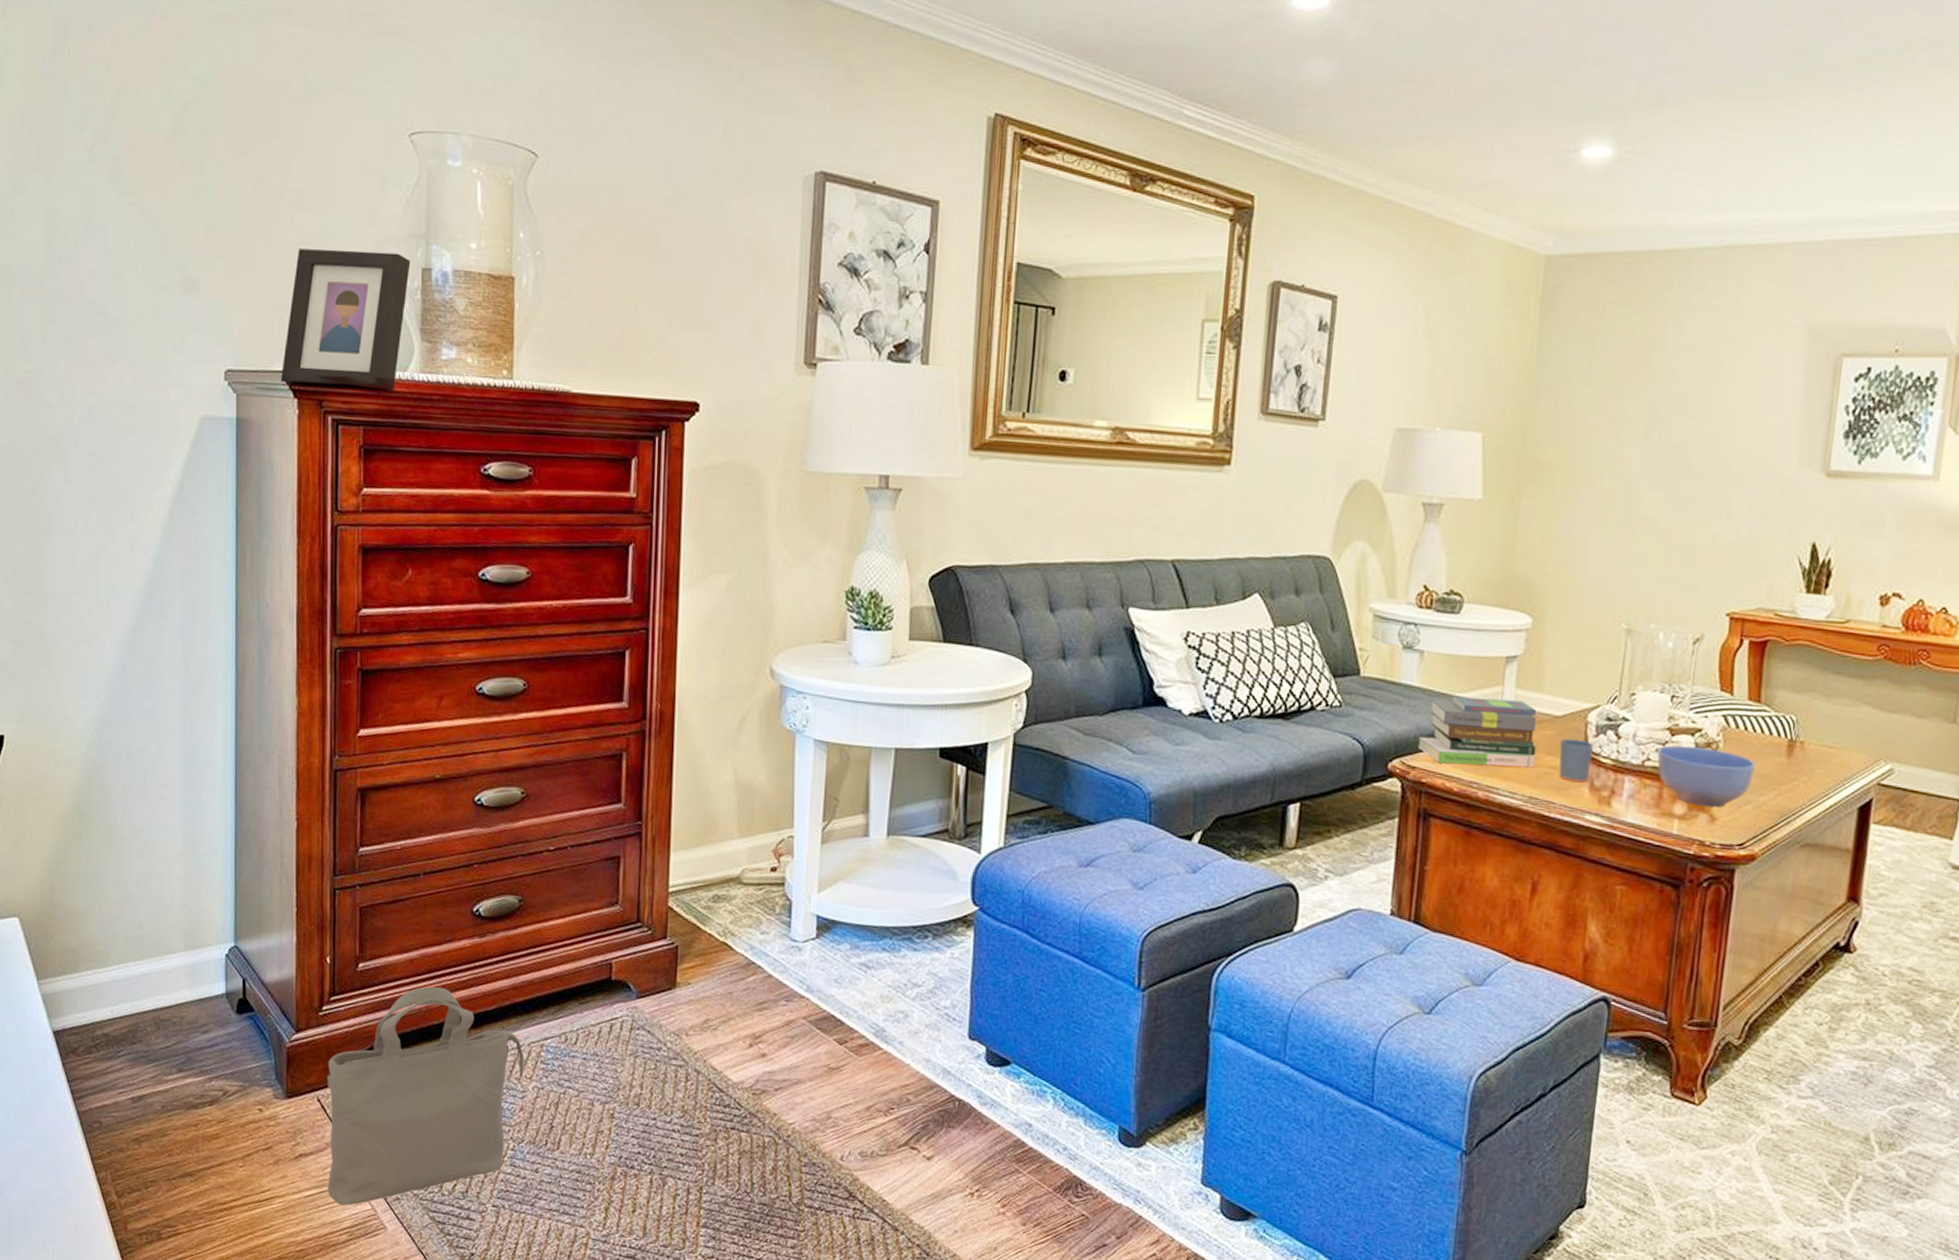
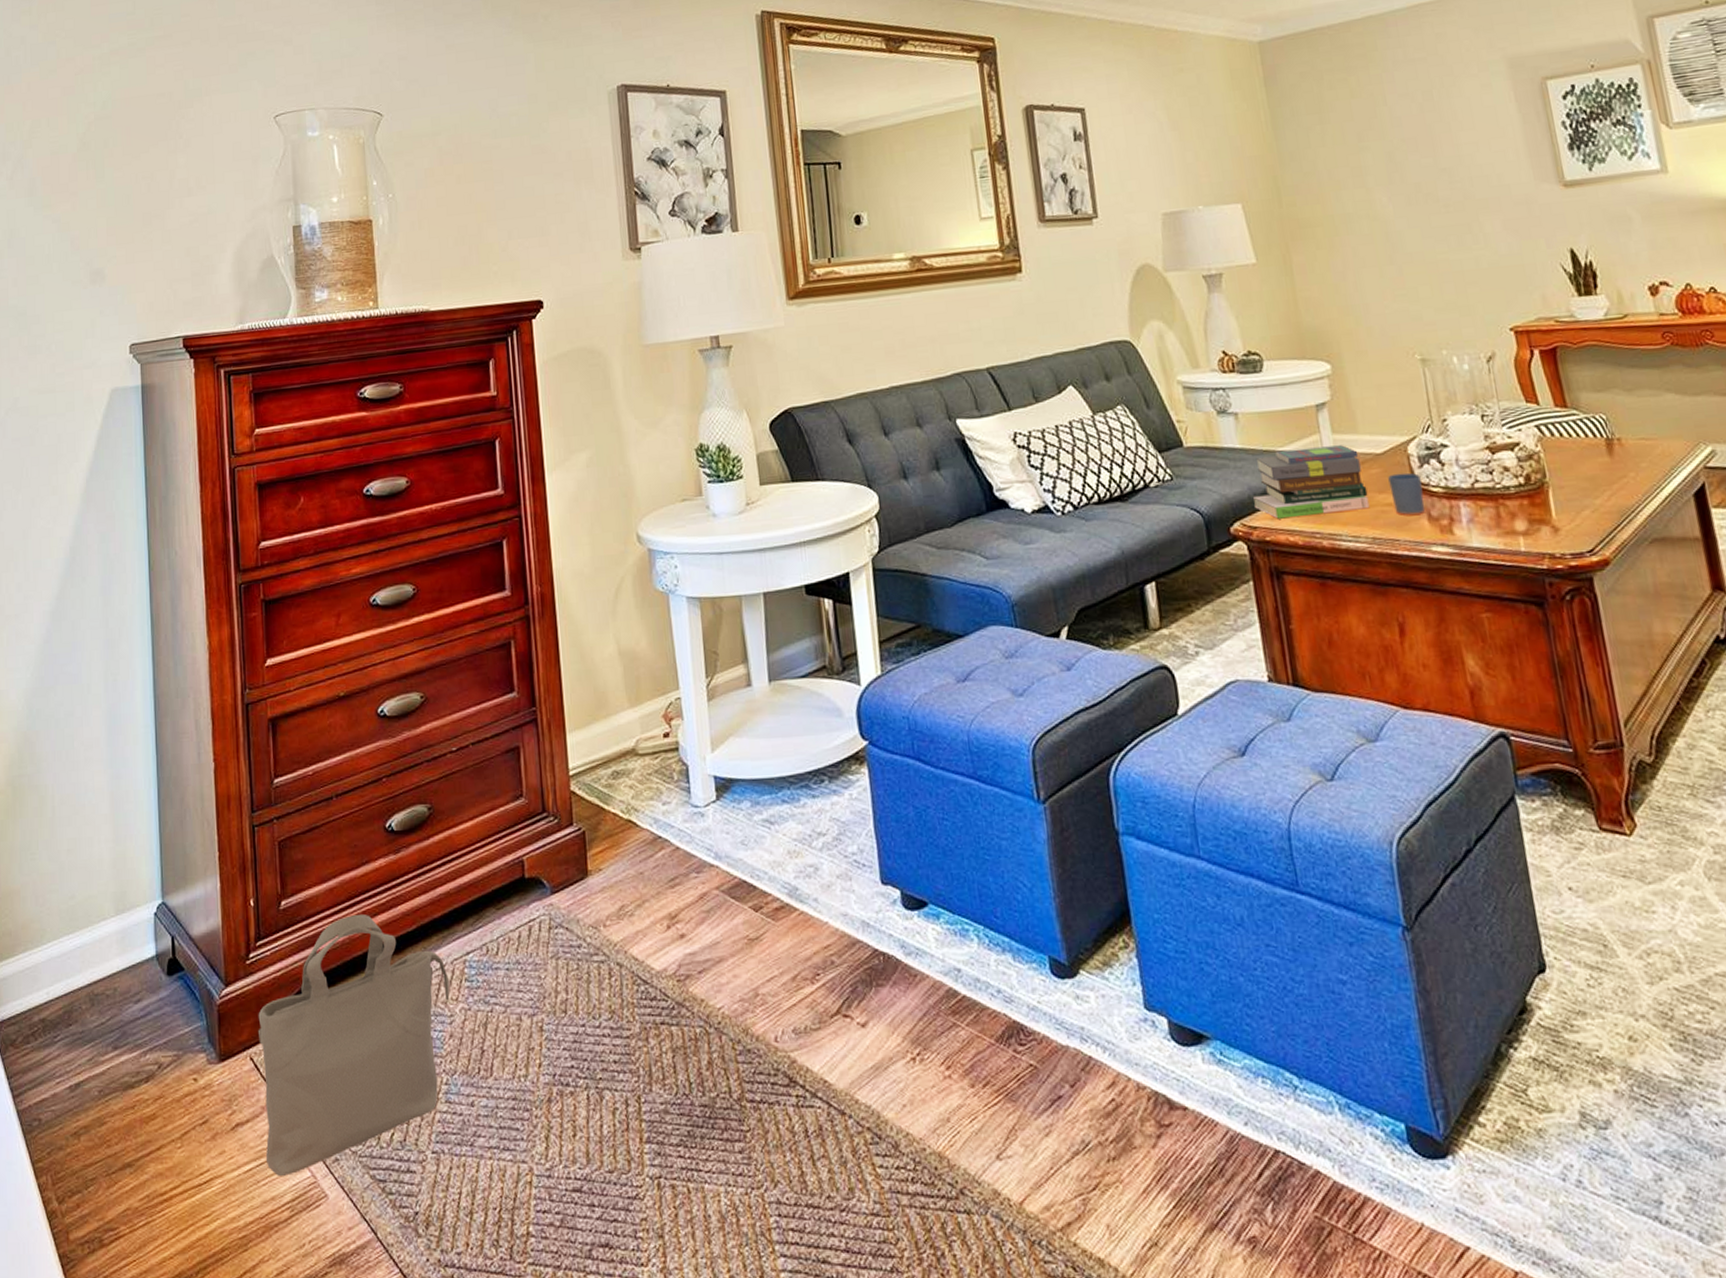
picture frame: present [280,249,411,393] -> none [177,217,283,348]
bowl: present [1657,745,1756,808] -> none [1483,460,1583,519]

